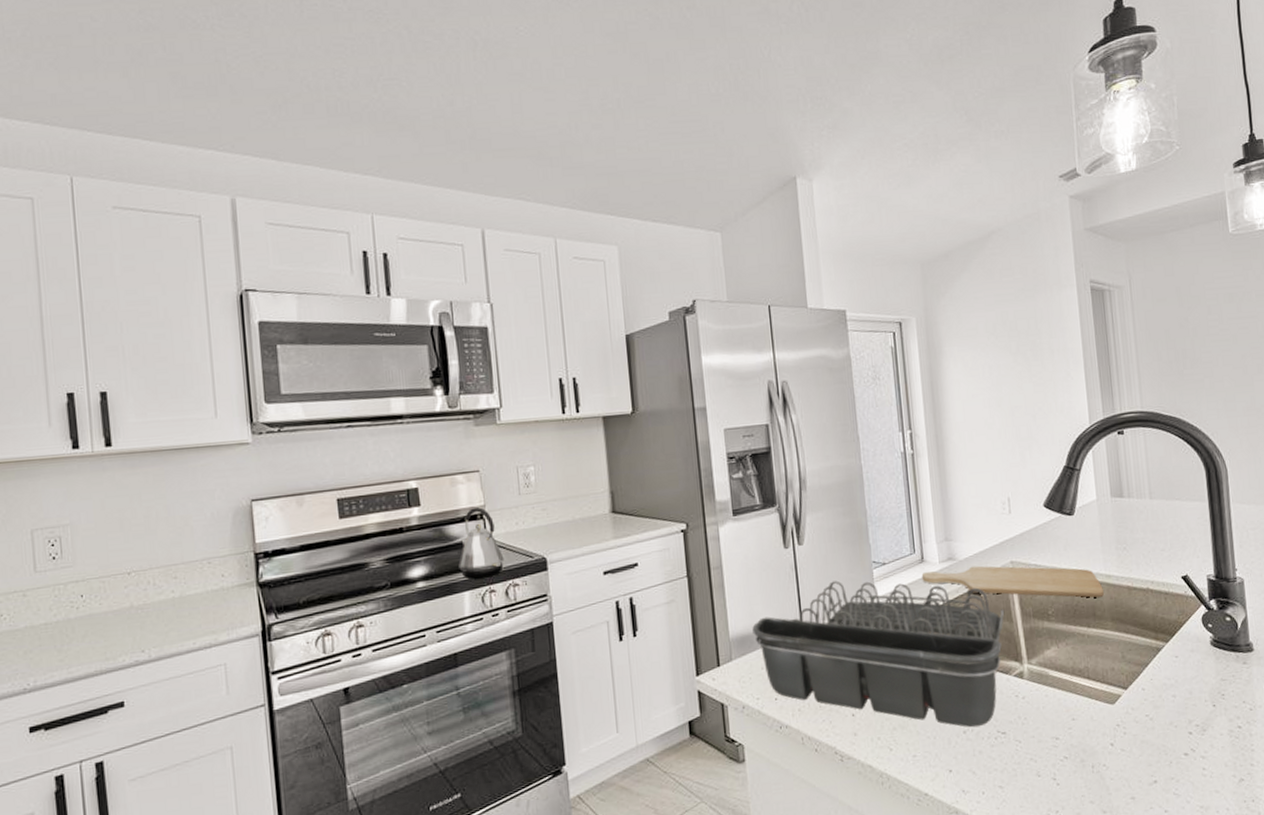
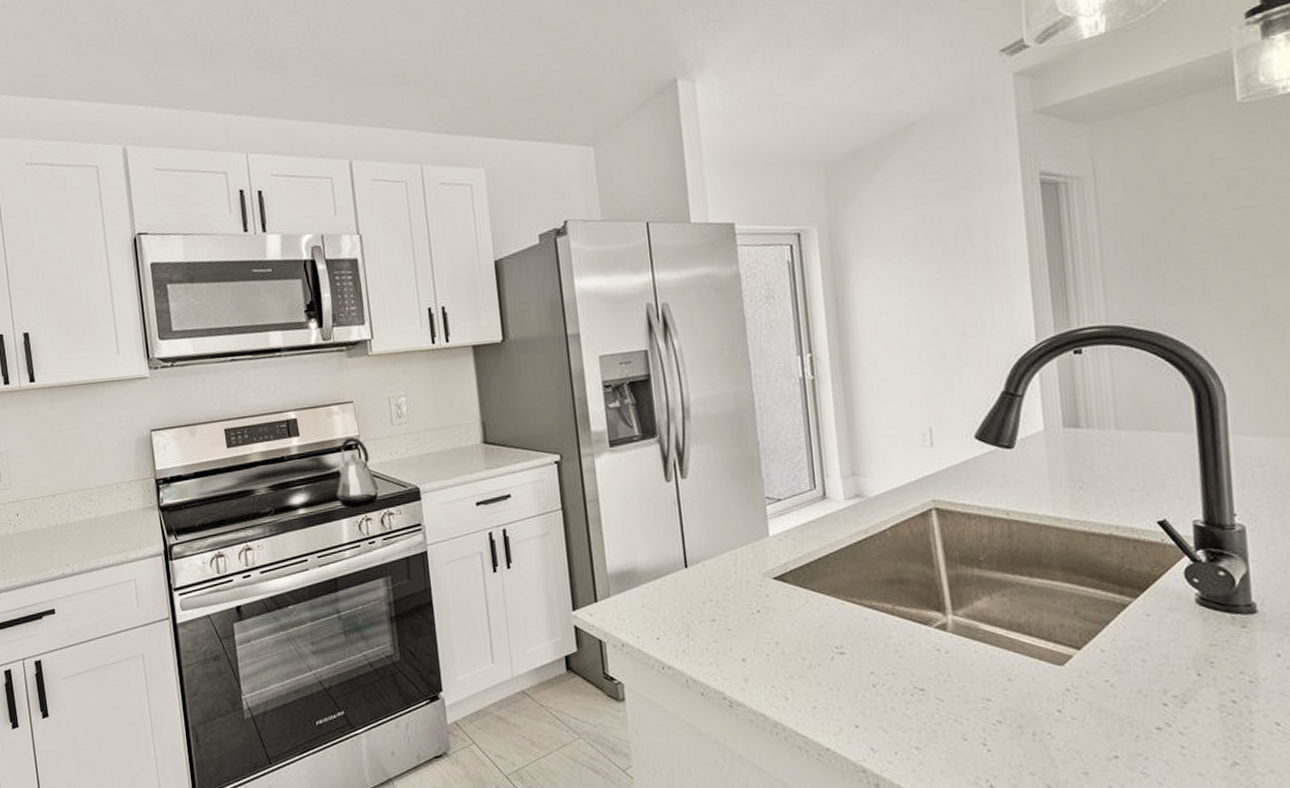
dish rack: present [752,580,1005,728] -> none [631,517,925,682]
chopping board: present [921,565,1104,598] -> none [823,504,1052,544]

